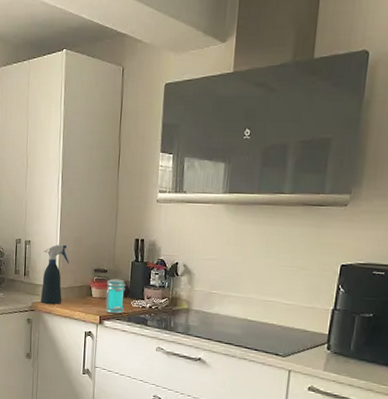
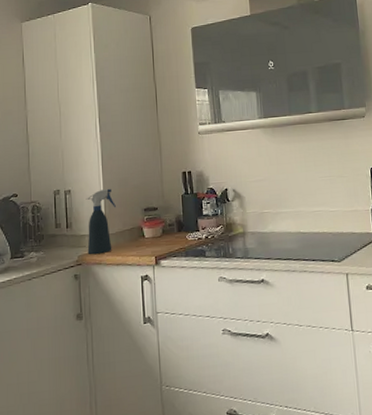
jar: present [105,278,126,314] -> none [158,214,181,252]

